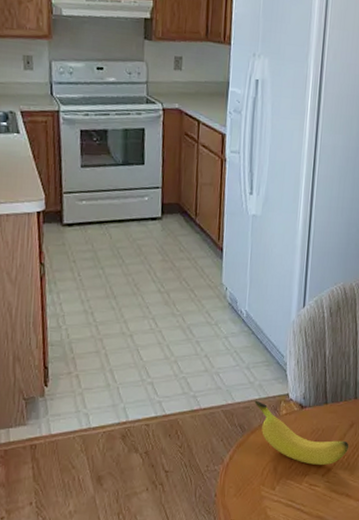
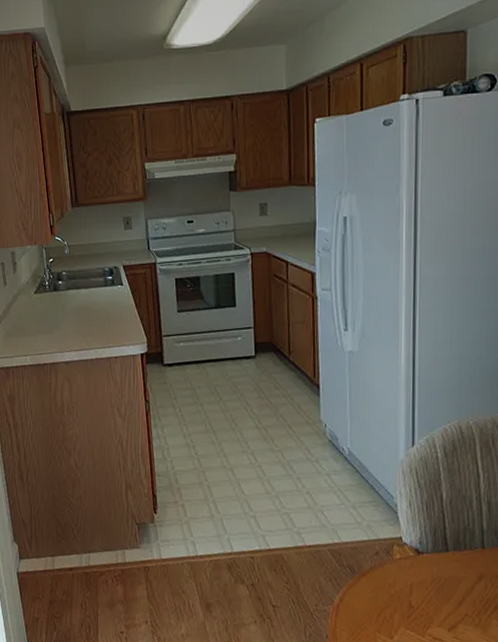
banana: present [254,400,349,466] -> none [363,541,479,619]

